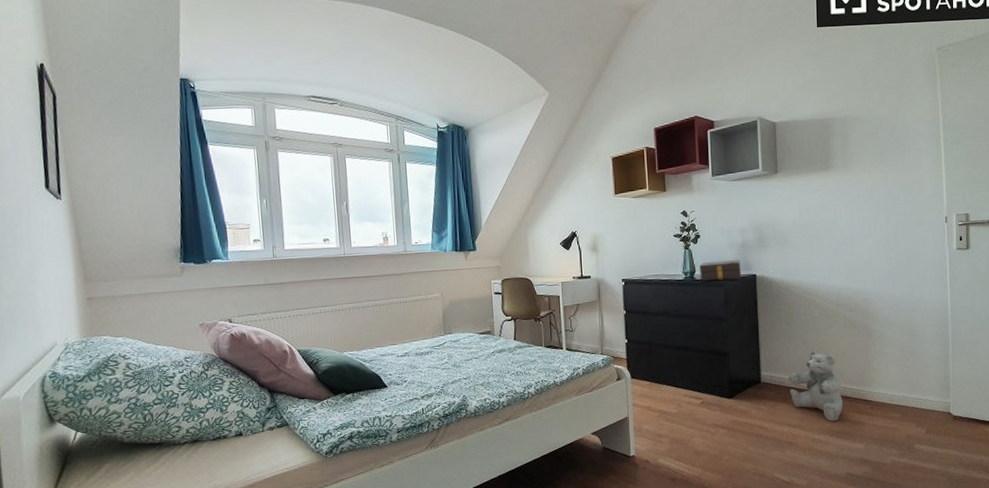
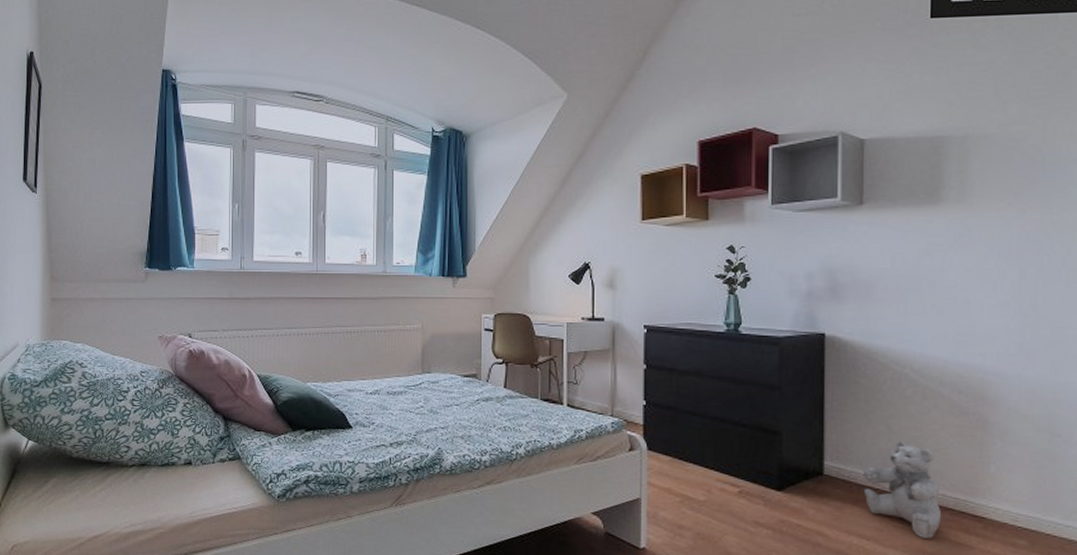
jewelry box: present [700,260,742,283] -> none [747,312,805,339]

